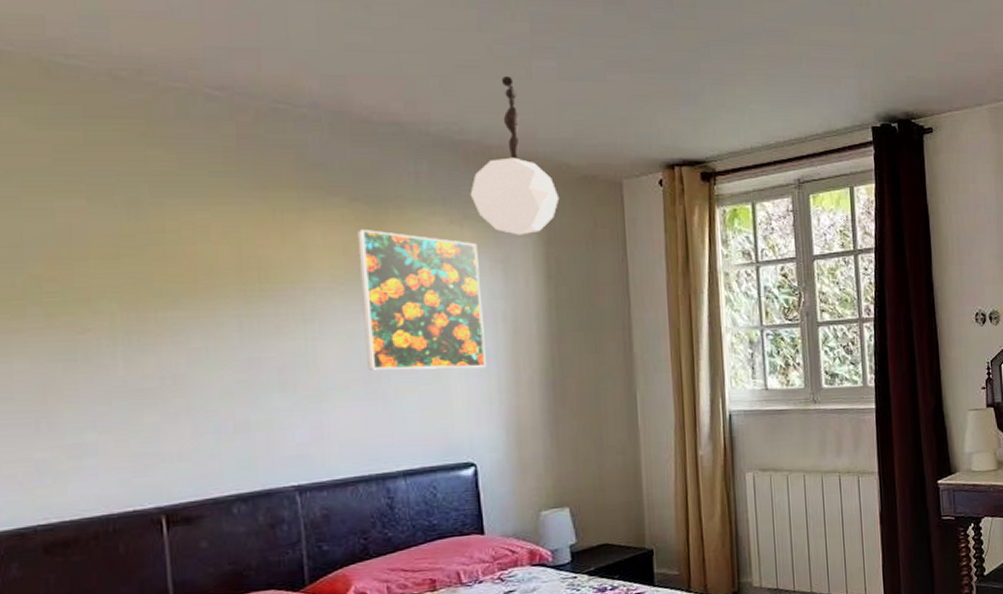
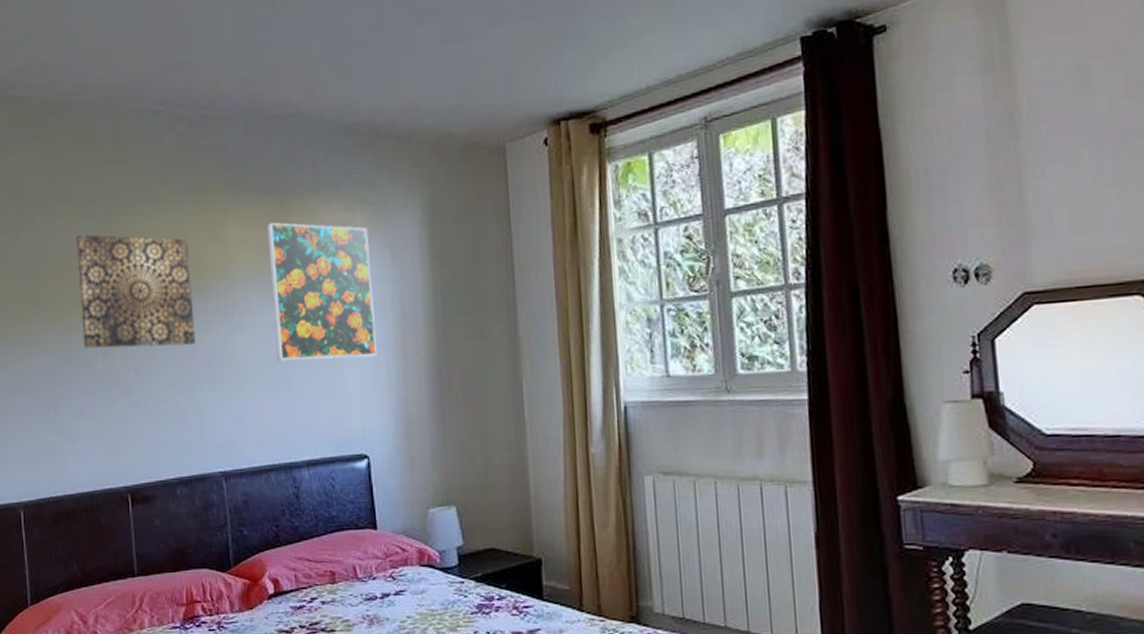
wall art: none [85,221,262,352] -> present [76,234,196,349]
pendant lamp: present [470,76,560,235] -> none [360,49,443,216]

